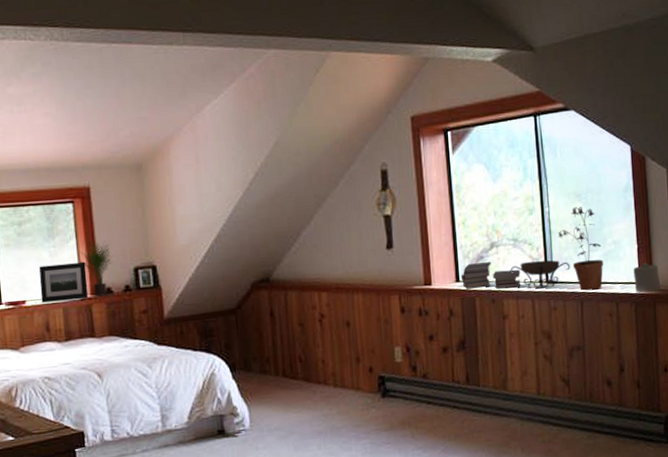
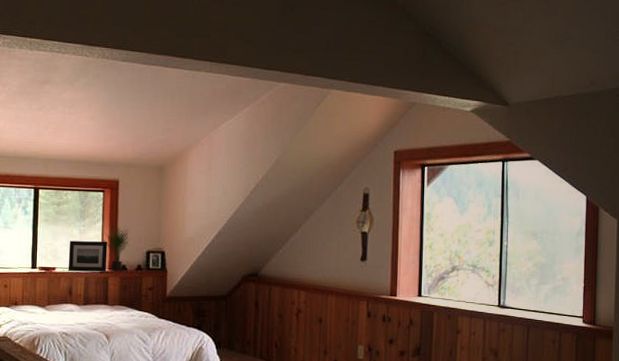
books: present [460,261,491,290] -> none [423,282,451,305]
books: present [493,269,521,290] -> none [451,291,476,308]
decorative bowl: present [510,260,570,289] -> none [467,286,521,311]
potted plant: present [558,206,604,291] -> none [513,243,552,318]
candle: present [633,262,661,294] -> none [578,299,602,327]

